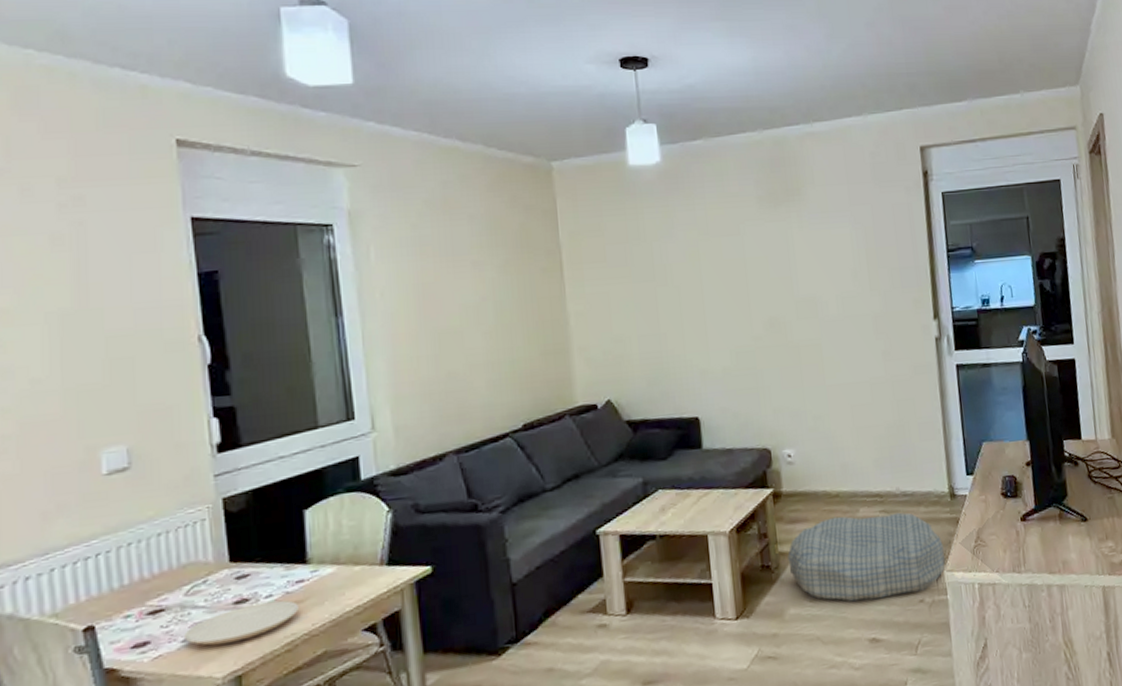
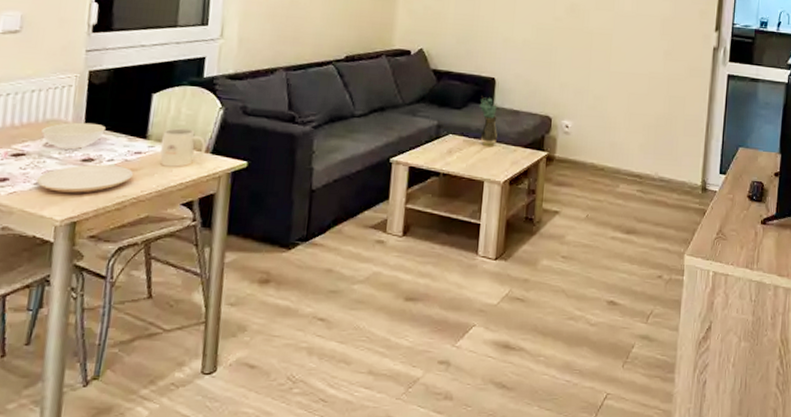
bowl: none [179,557,255,595] -> present [41,122,106,150]
mug: none [324,541,380,592] -> present [160,128,207,168]
vase: none [686,439,715,497] -> present [479,96,498,147]
dog bed: present [787,512,945,602] -> none [548,187,688,268]

